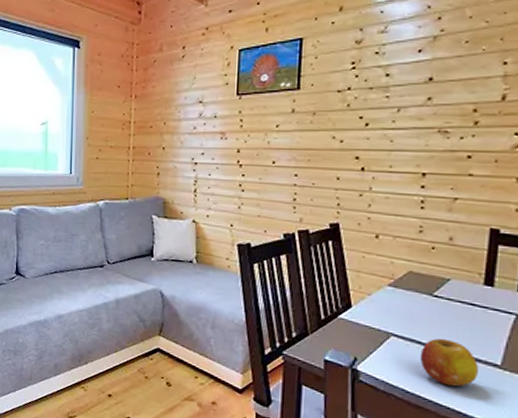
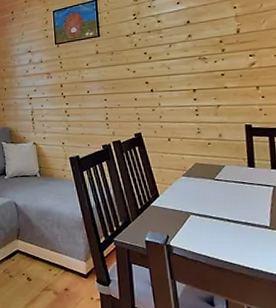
fruit: present [419,338,478,387] -> none [213,211,256,248]

